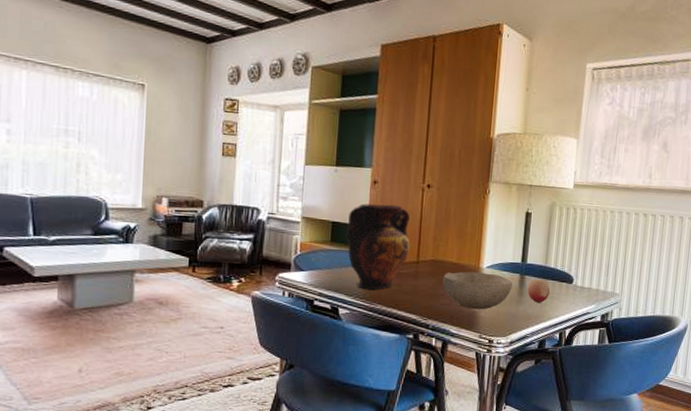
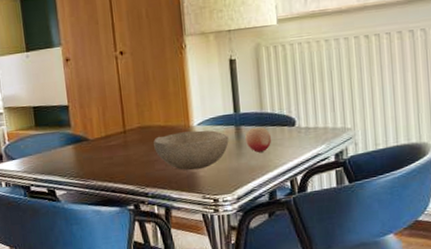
vase: present [346,203,410,291] -> none [48,78,115,168]

